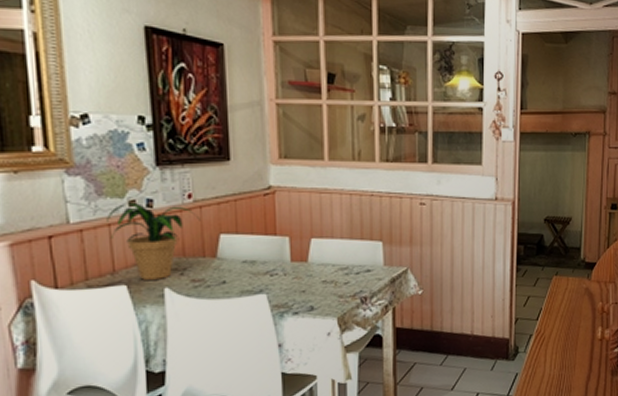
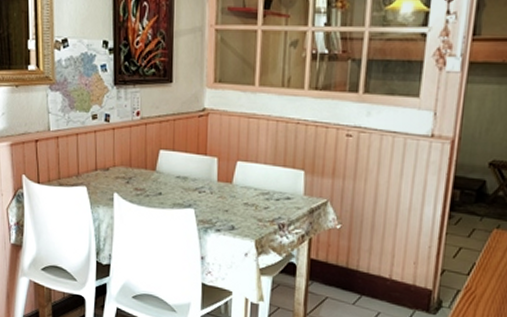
potted plant: present [107,203,200,280] -> none [76,117,145,185]

